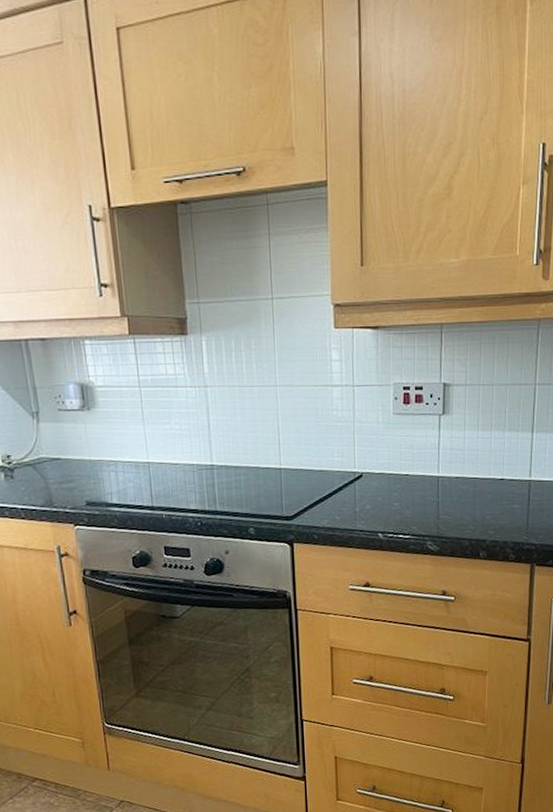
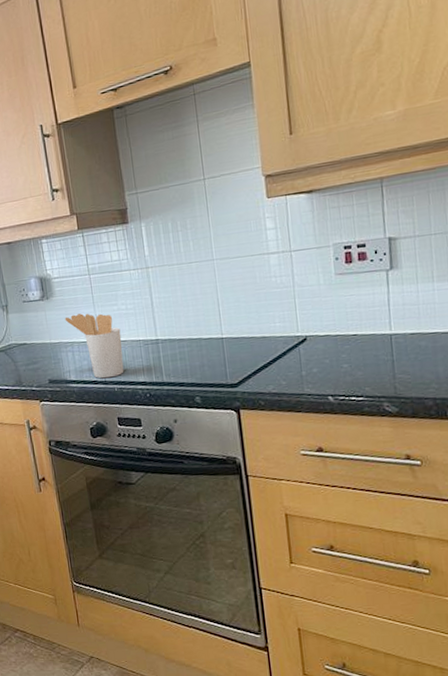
utensil holder: none [108,430,174,504] -> present [65,313,124,379]

